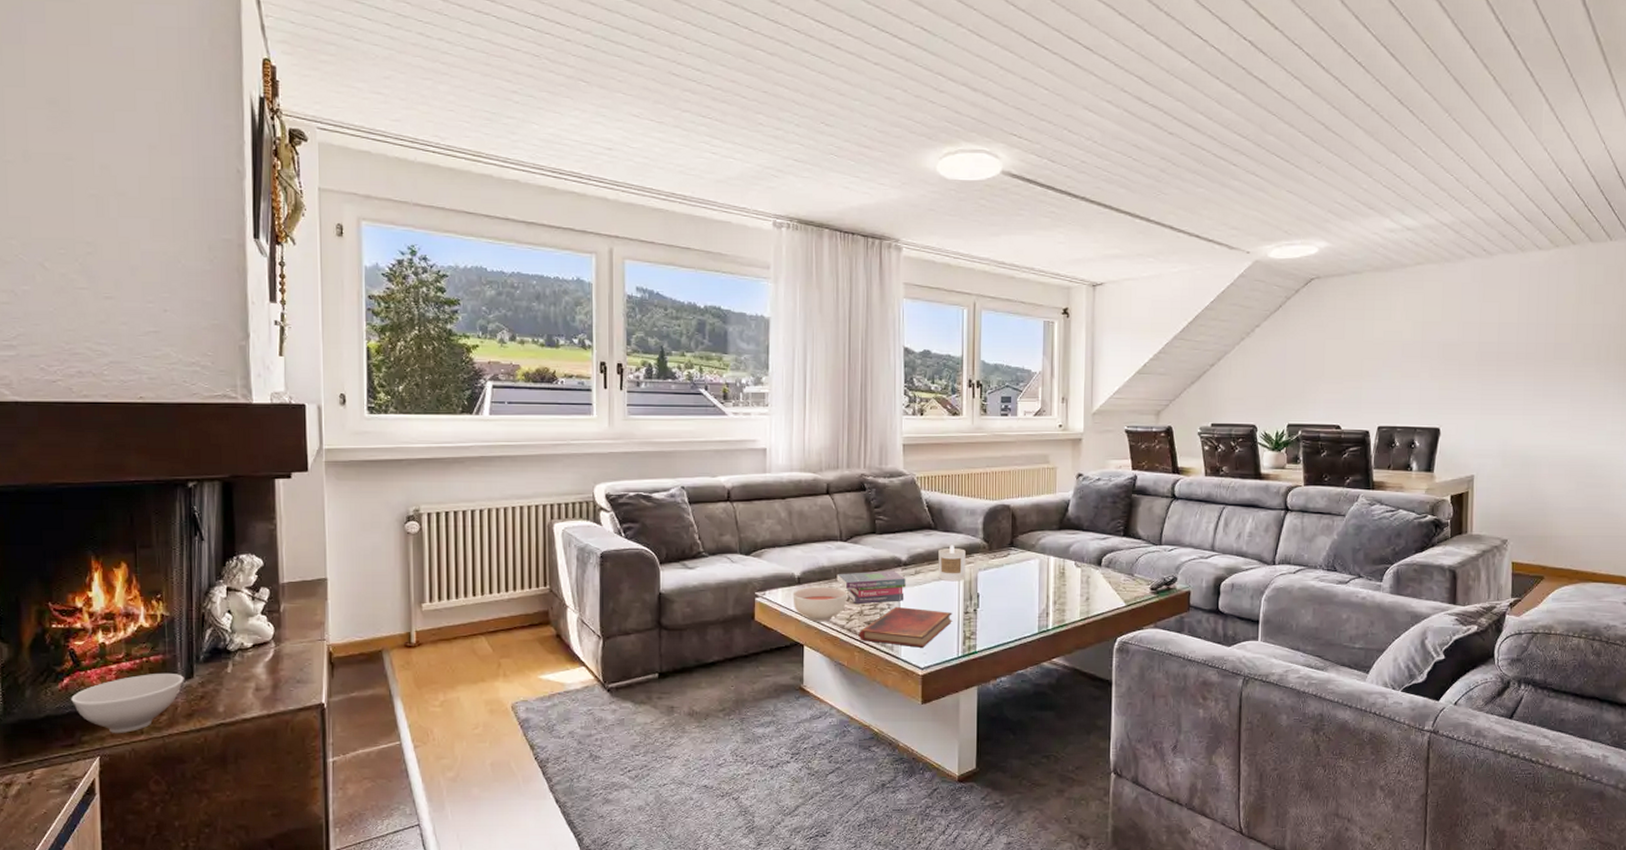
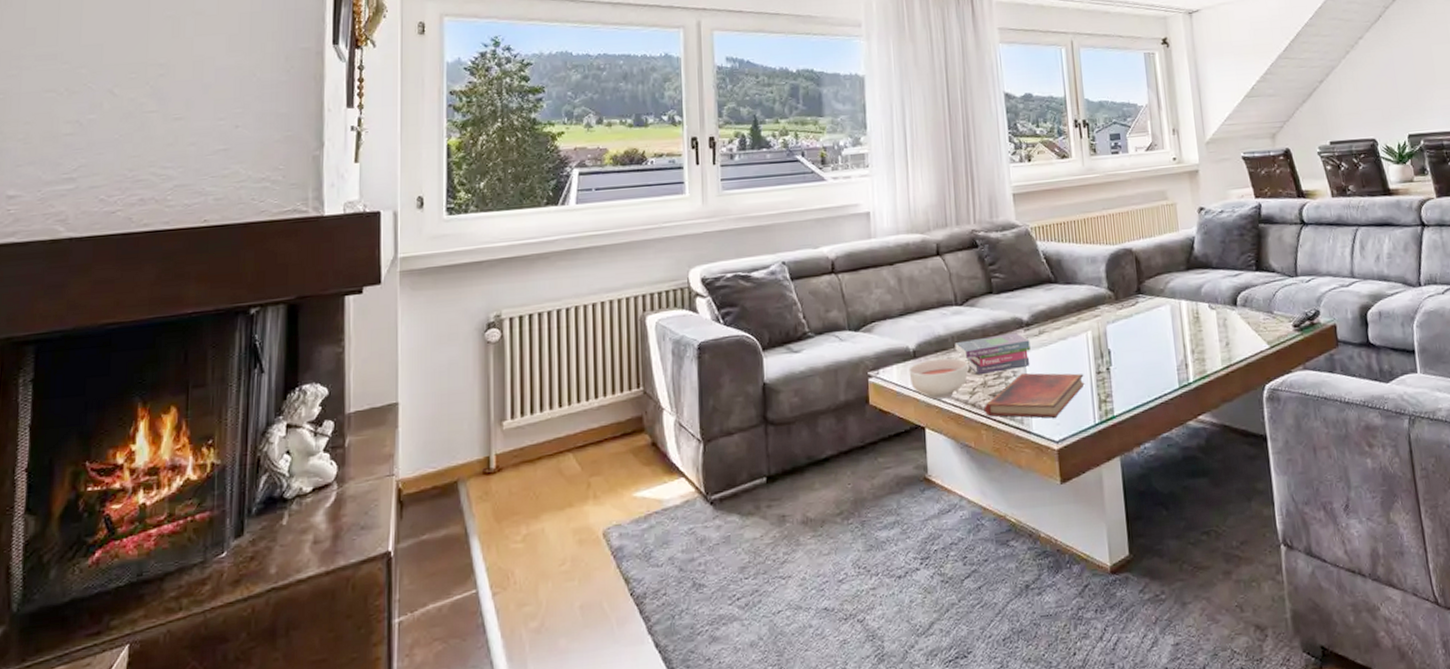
bowl: present [71,674,184,733] -> none [102,532,233,613]
candle: present [938,545,966,582] -> none [1061,298,1093,340]

